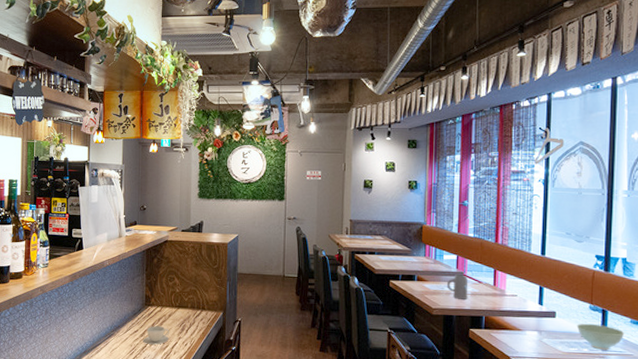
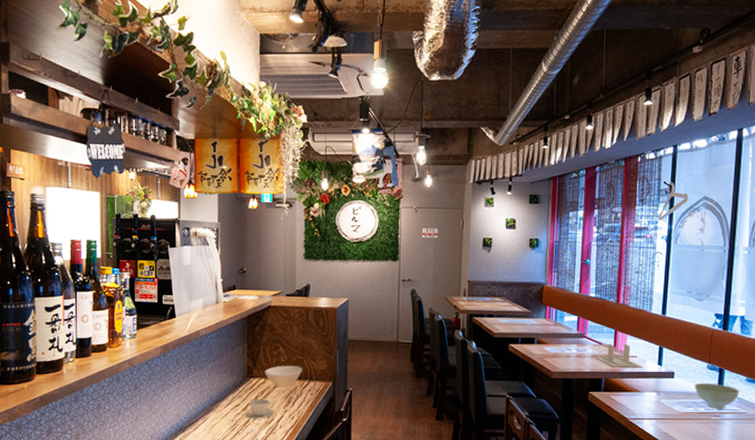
bowl: none [161,295,195,316] -> present [265,365,302,388]
beer mug: present [446,274,468,300] -> none [567,336,589,362]
napkin holder: none [475,282,524,307] -> present [596,343,643,368]

